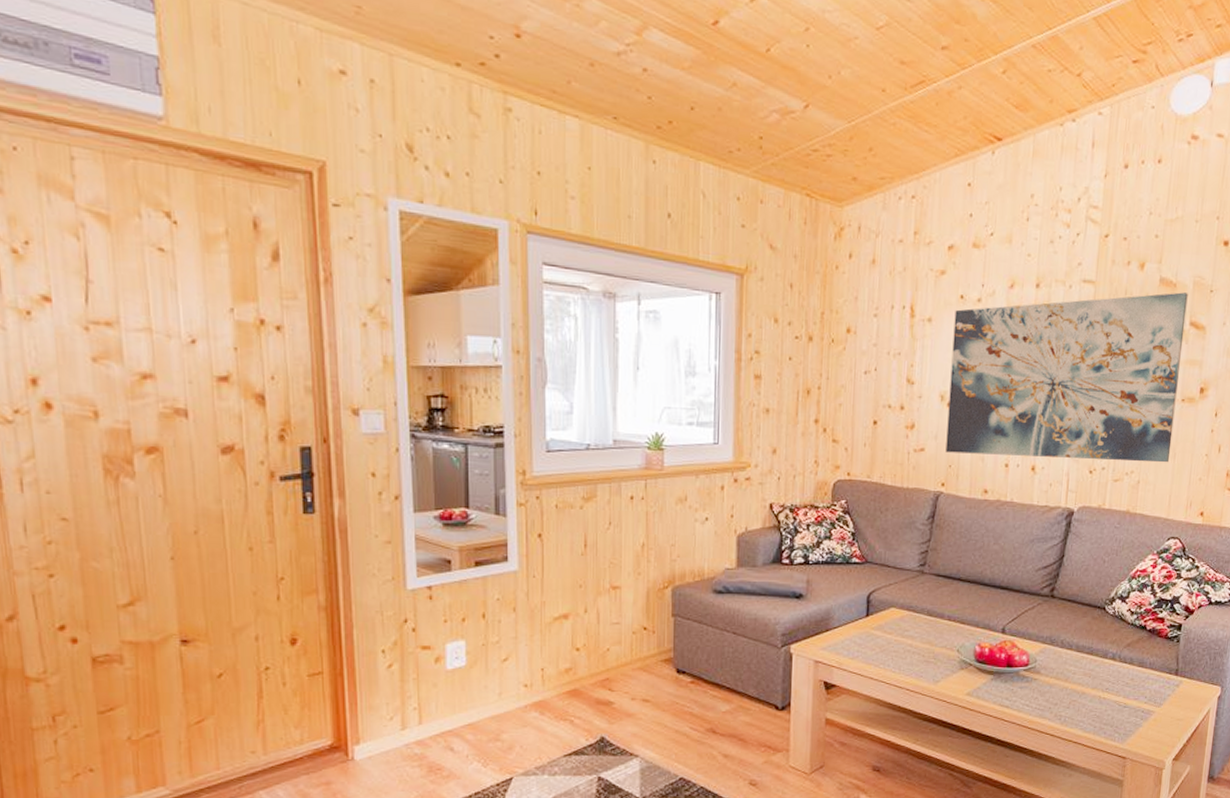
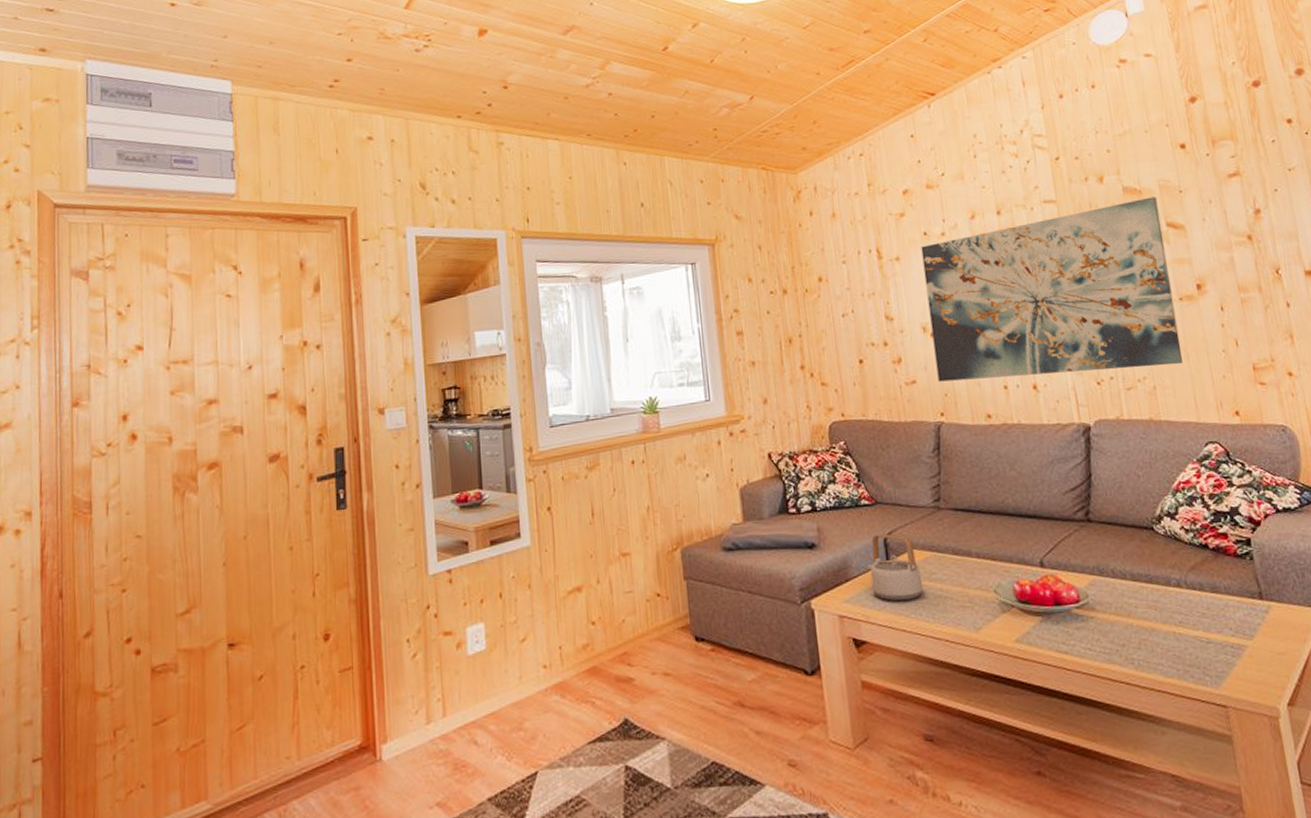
teapot: none [848,590,896,653] -> present [867,533,924,601]

